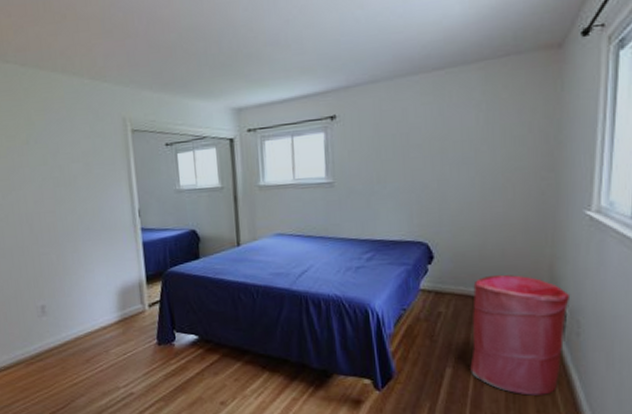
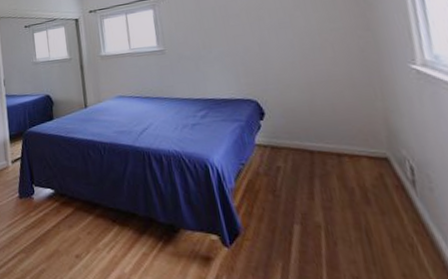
laundry hamper: present [470,274,569,396] -> none [308,128,421,257]

